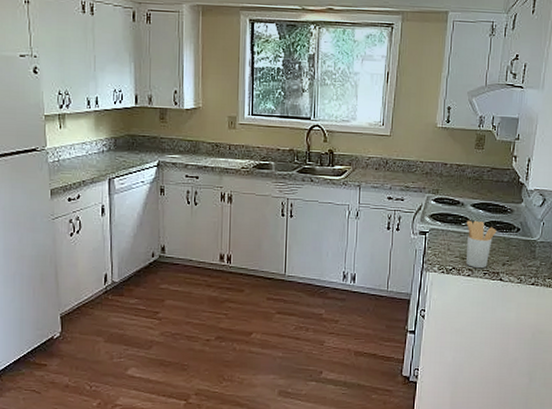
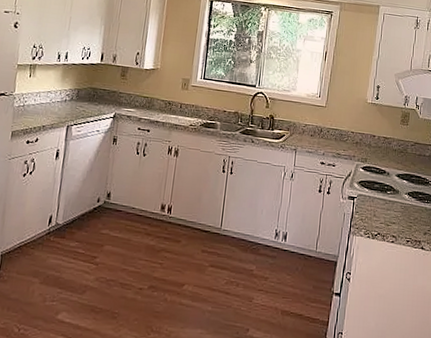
utensil holder: present [466,220,497,268] -> none [391,189,419,235]

